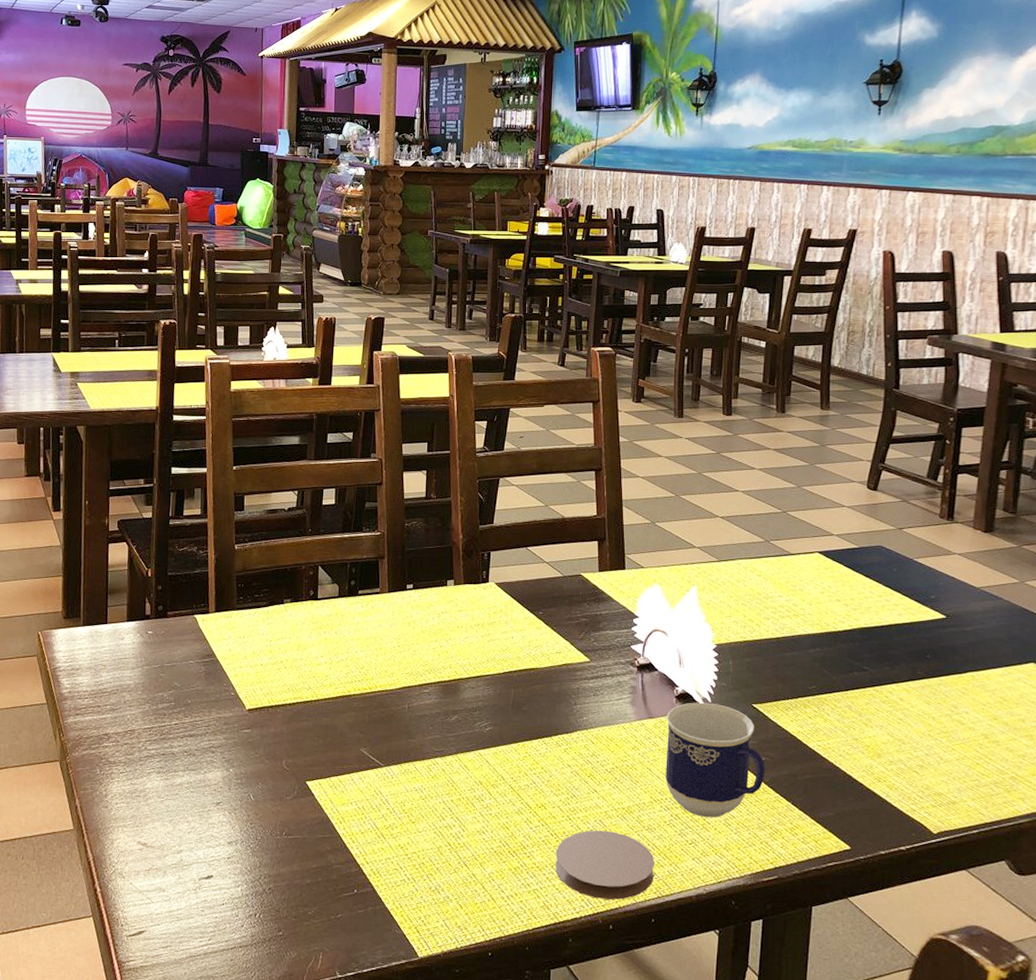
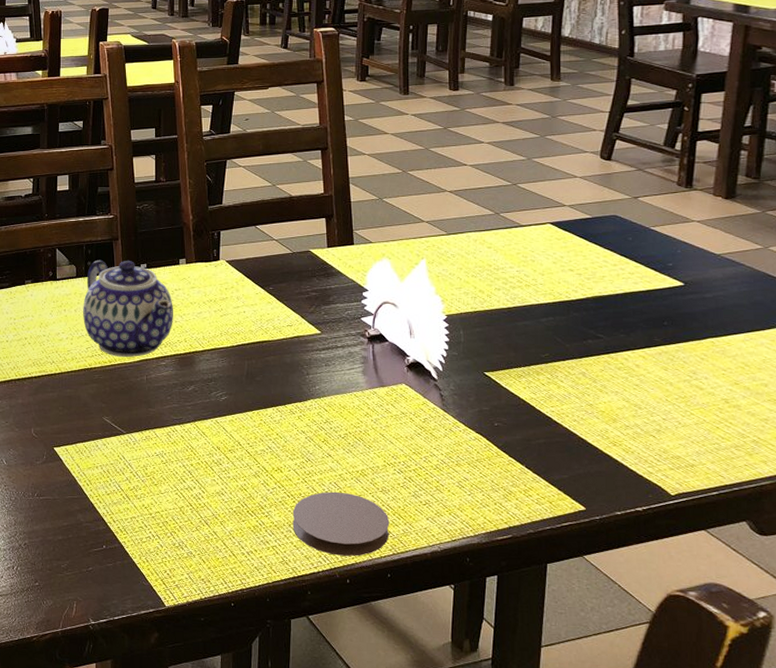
teapot: none [344,580,440,684] -> present [83,260,174,357]
cup: present [665,702,765,818] -> none [398,371,498,481]

